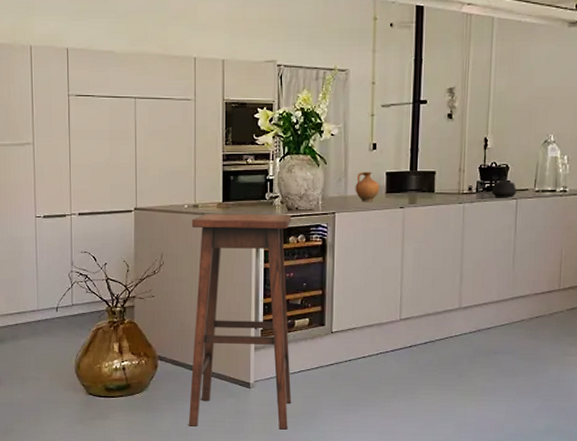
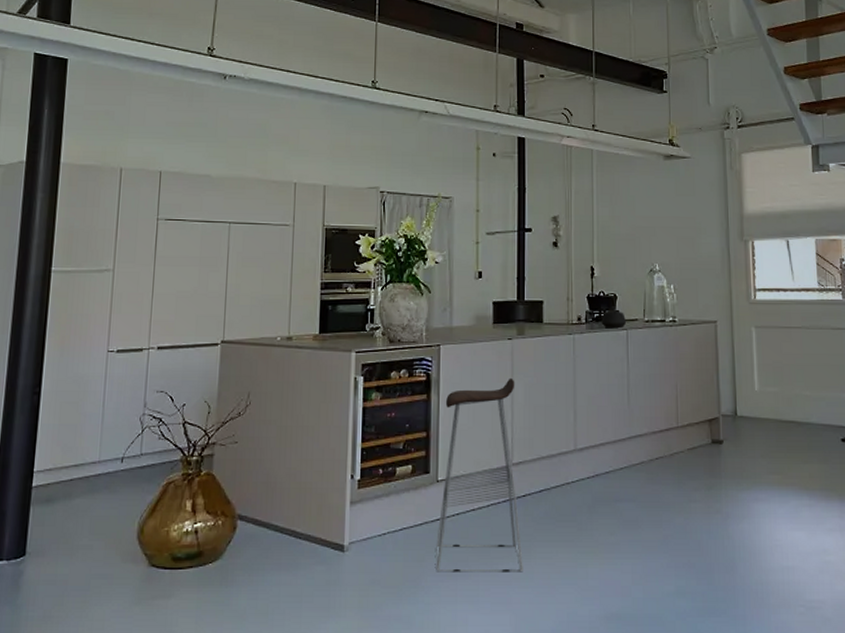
bar stool: present [188,213,292,430] -> none [269,346,393,603]
bar stool: none [330,243,408,410] -> present [436,377,523,573]
ceramic jug: present [355,171,380,202] -> none [461,301,487,333]

